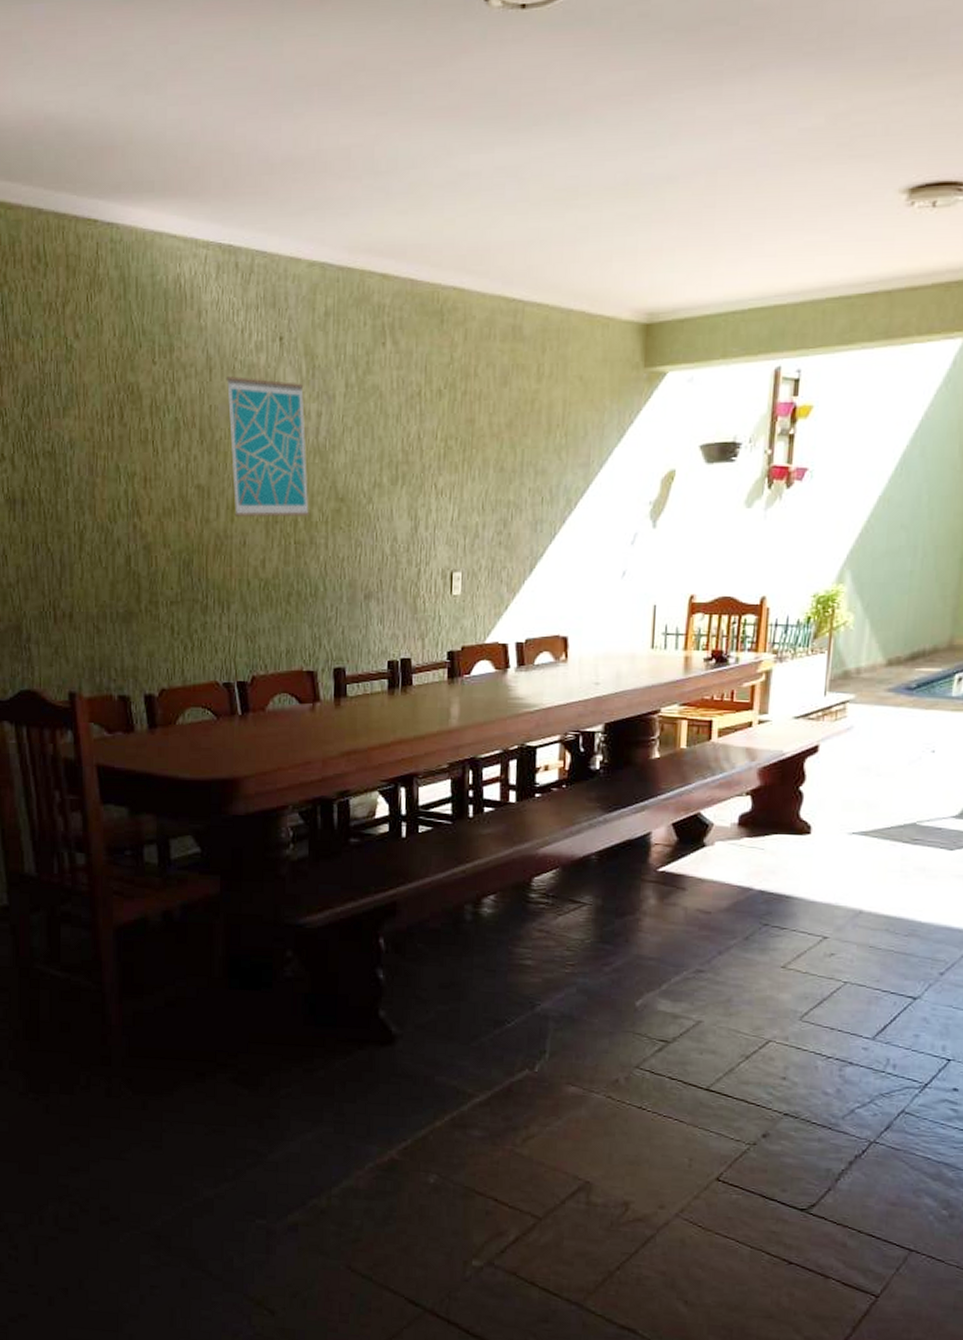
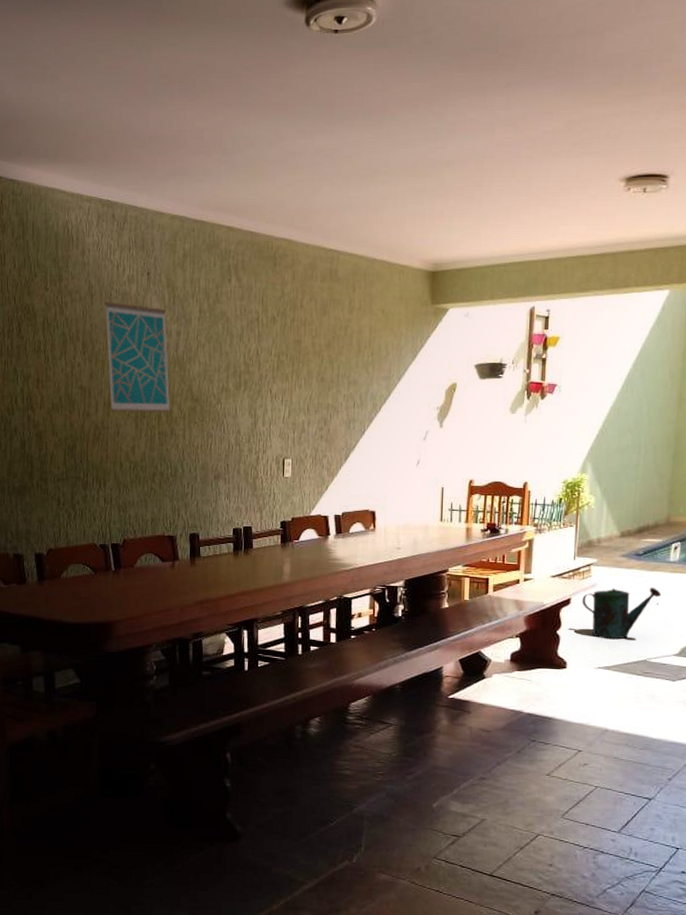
watering can: none [833,730,939,798] -> present [582,587,662,640]

